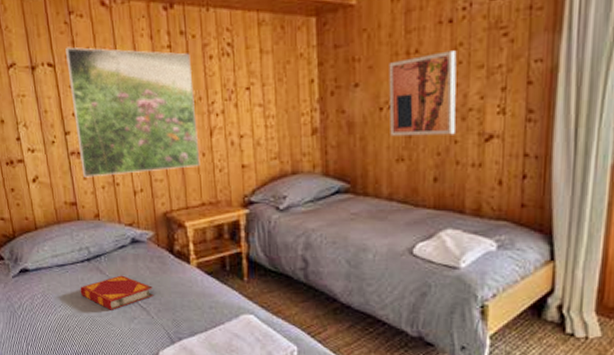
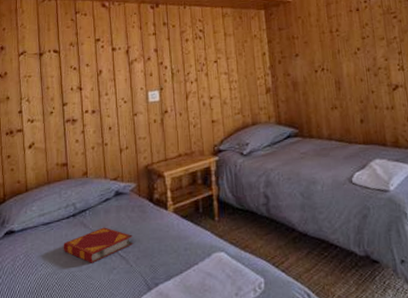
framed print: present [65,47,200,178] -> none [70,37,178,141]
wall art: present [389,50,457,137] -> none [318,29,371,91]

